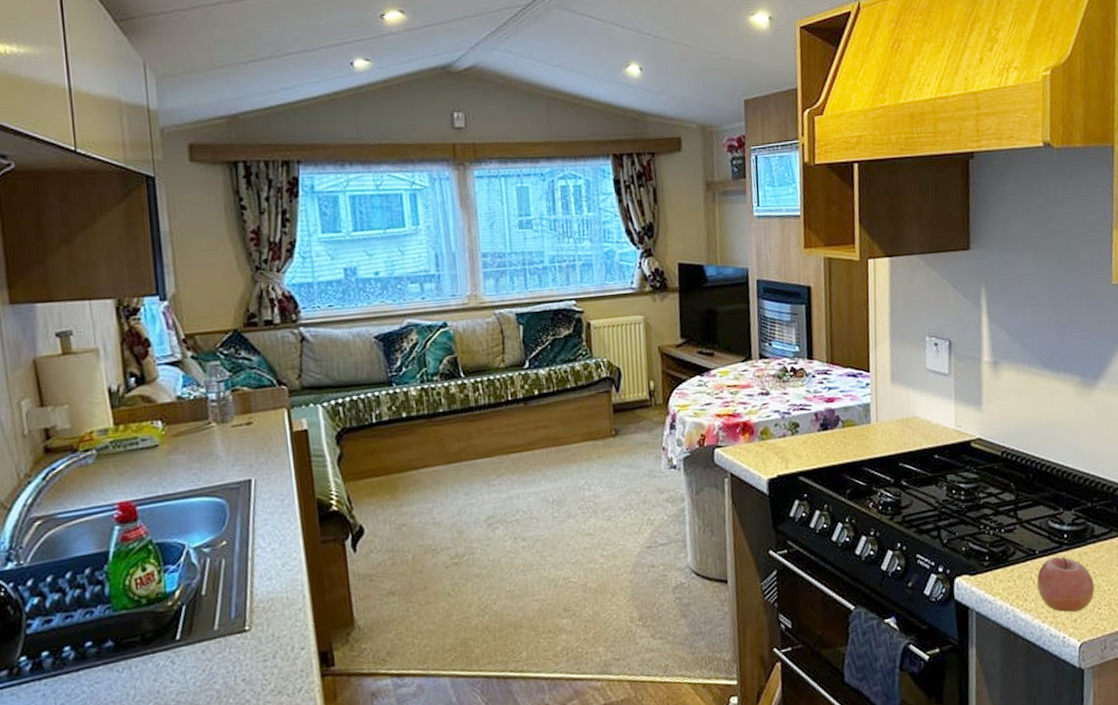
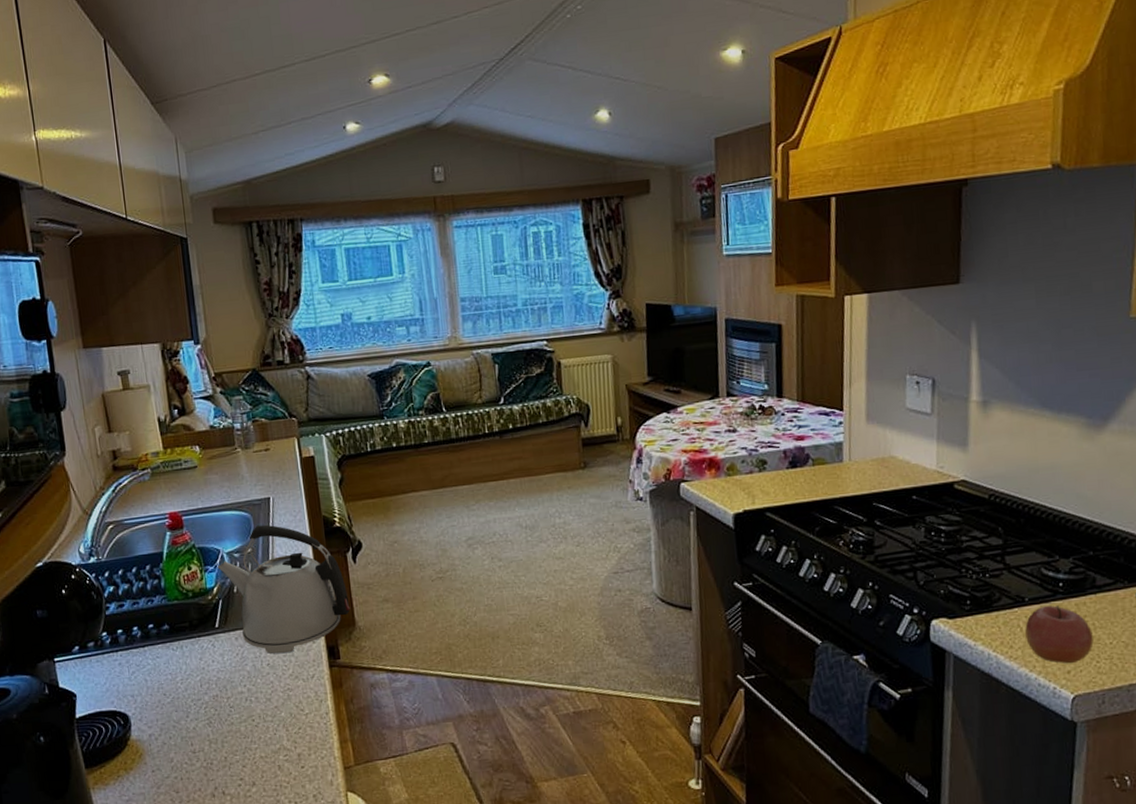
kettle: none [180,512,348,667] -> present [217,524,350,654]

